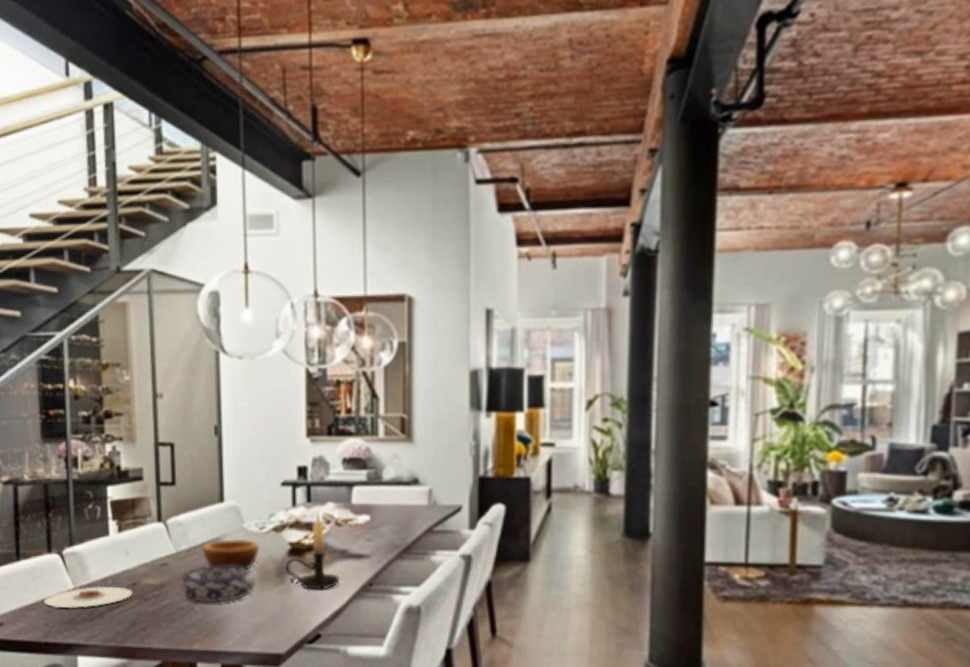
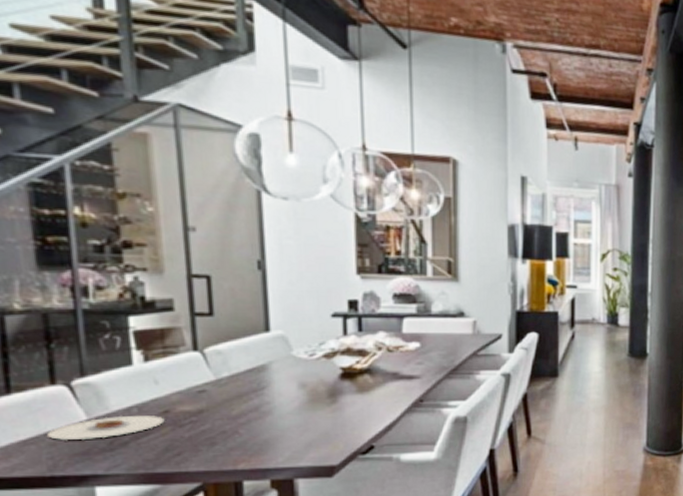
decorative bowl: present [179,566,255,603] -> none [221,391,306,425]
bowl: present [201,538,260,571] -> none [246,365,310,394]
candle holder: present [284,510,339,591] -> none [336,338,392,408]

